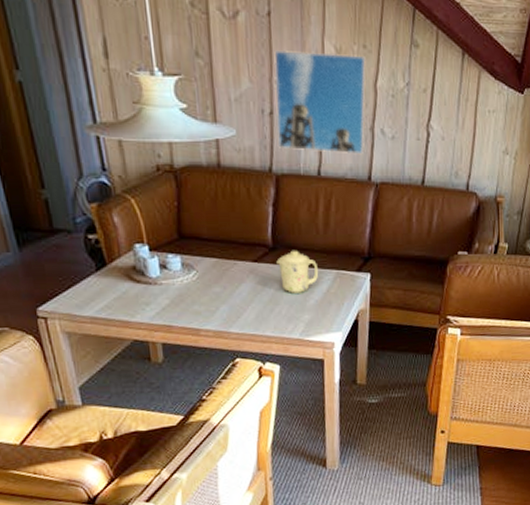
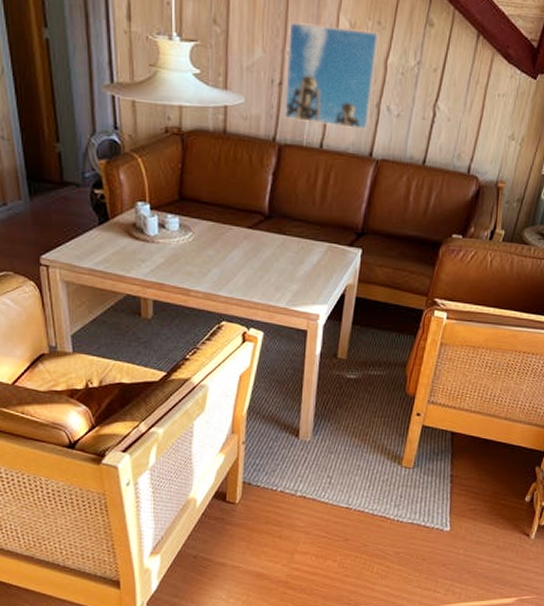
mug: present [276,250,319,293] -> none [271,219,311,263]

